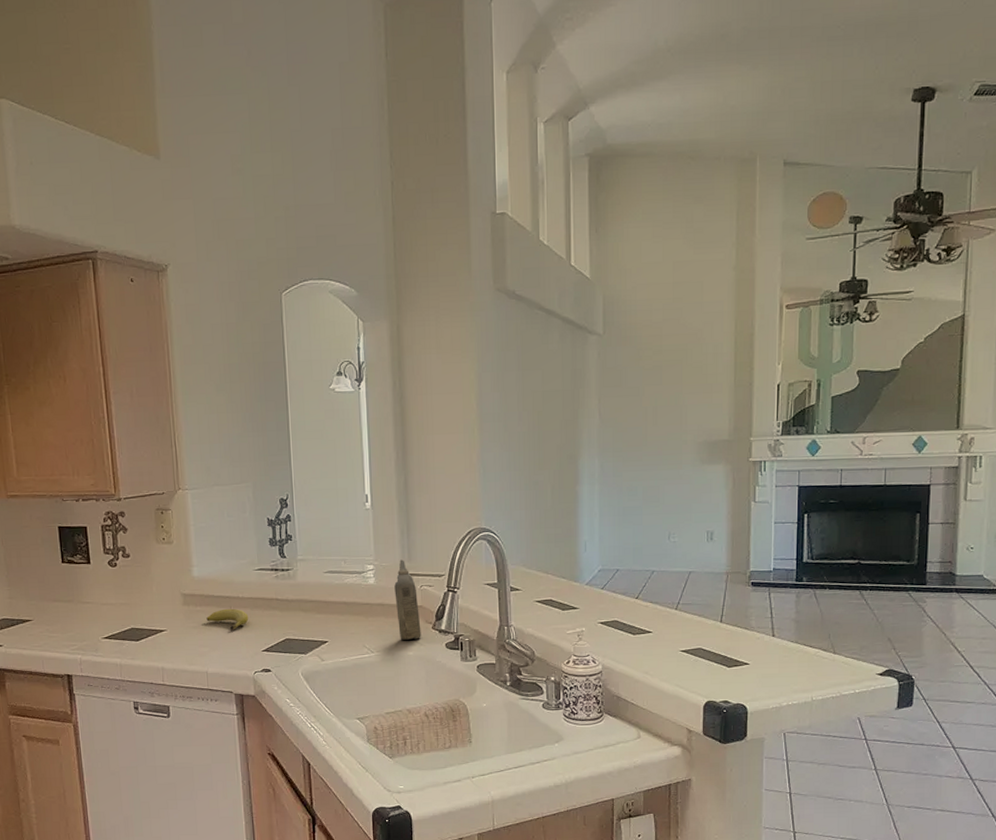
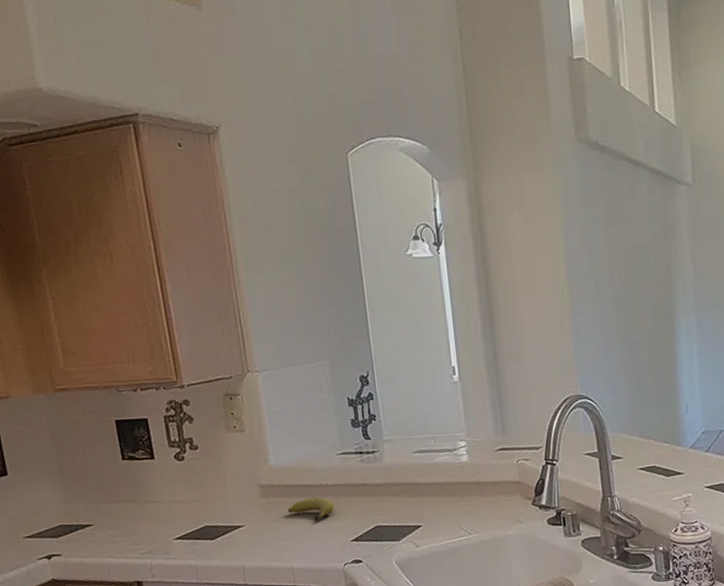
aerosol can: present [394,559,421,640] -> none [489,433,521,519]

